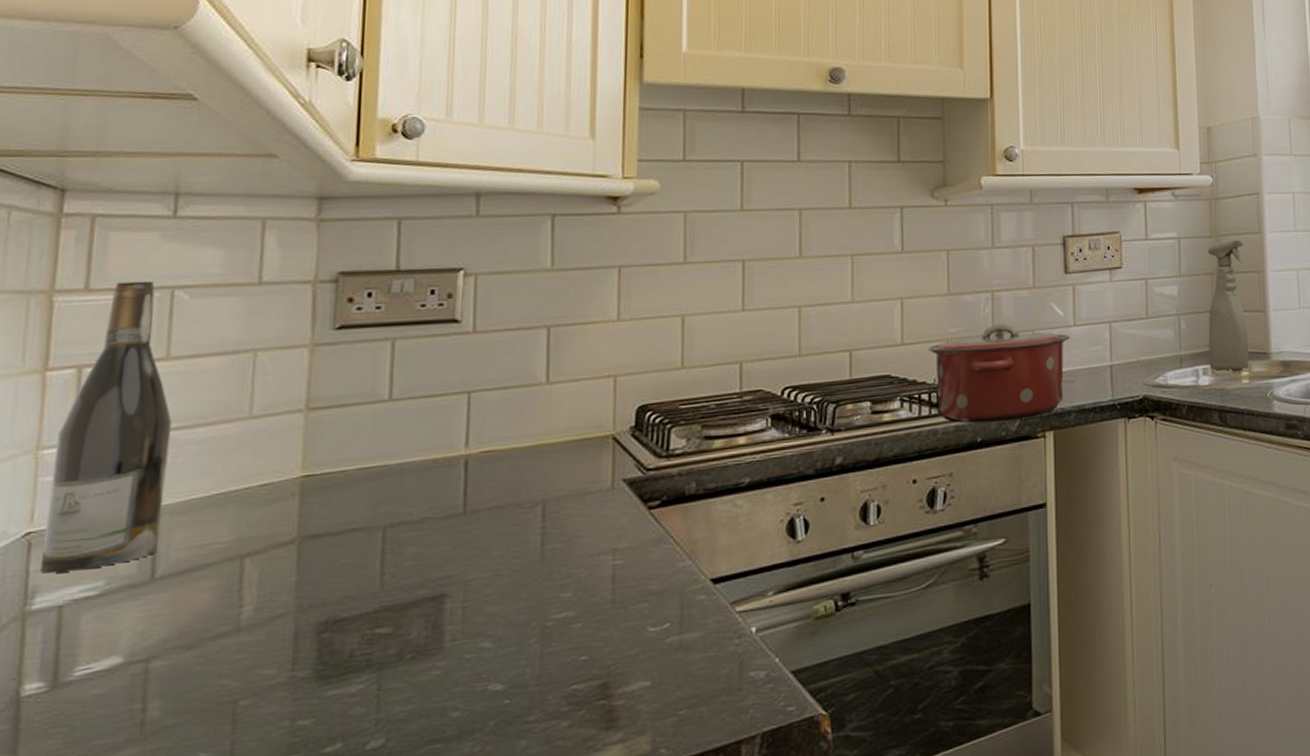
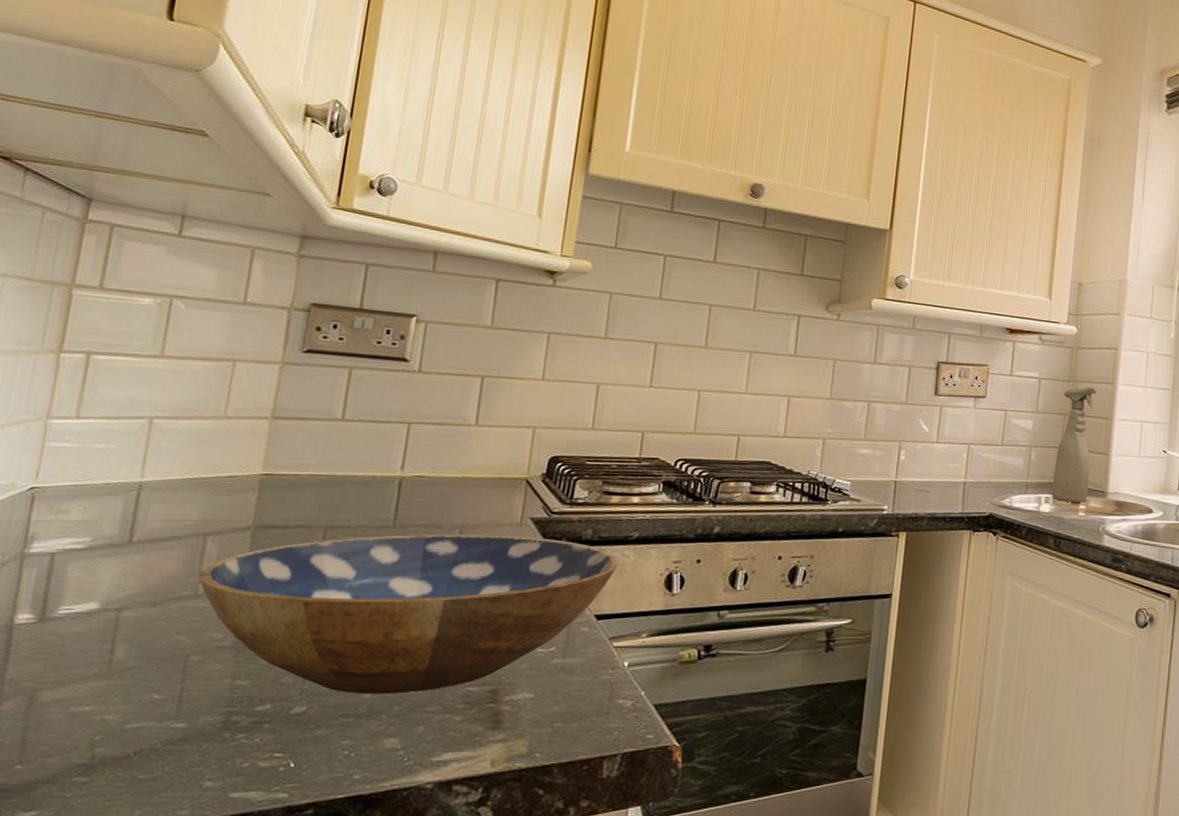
wine bottle: present [39,280,173,574] -> none [39,285,160,526]
bowl: none [237,499,732,715] -> present [198,534,620,694]
casserole: present [928,323,1070,423] -> none [806,430,932,517]

